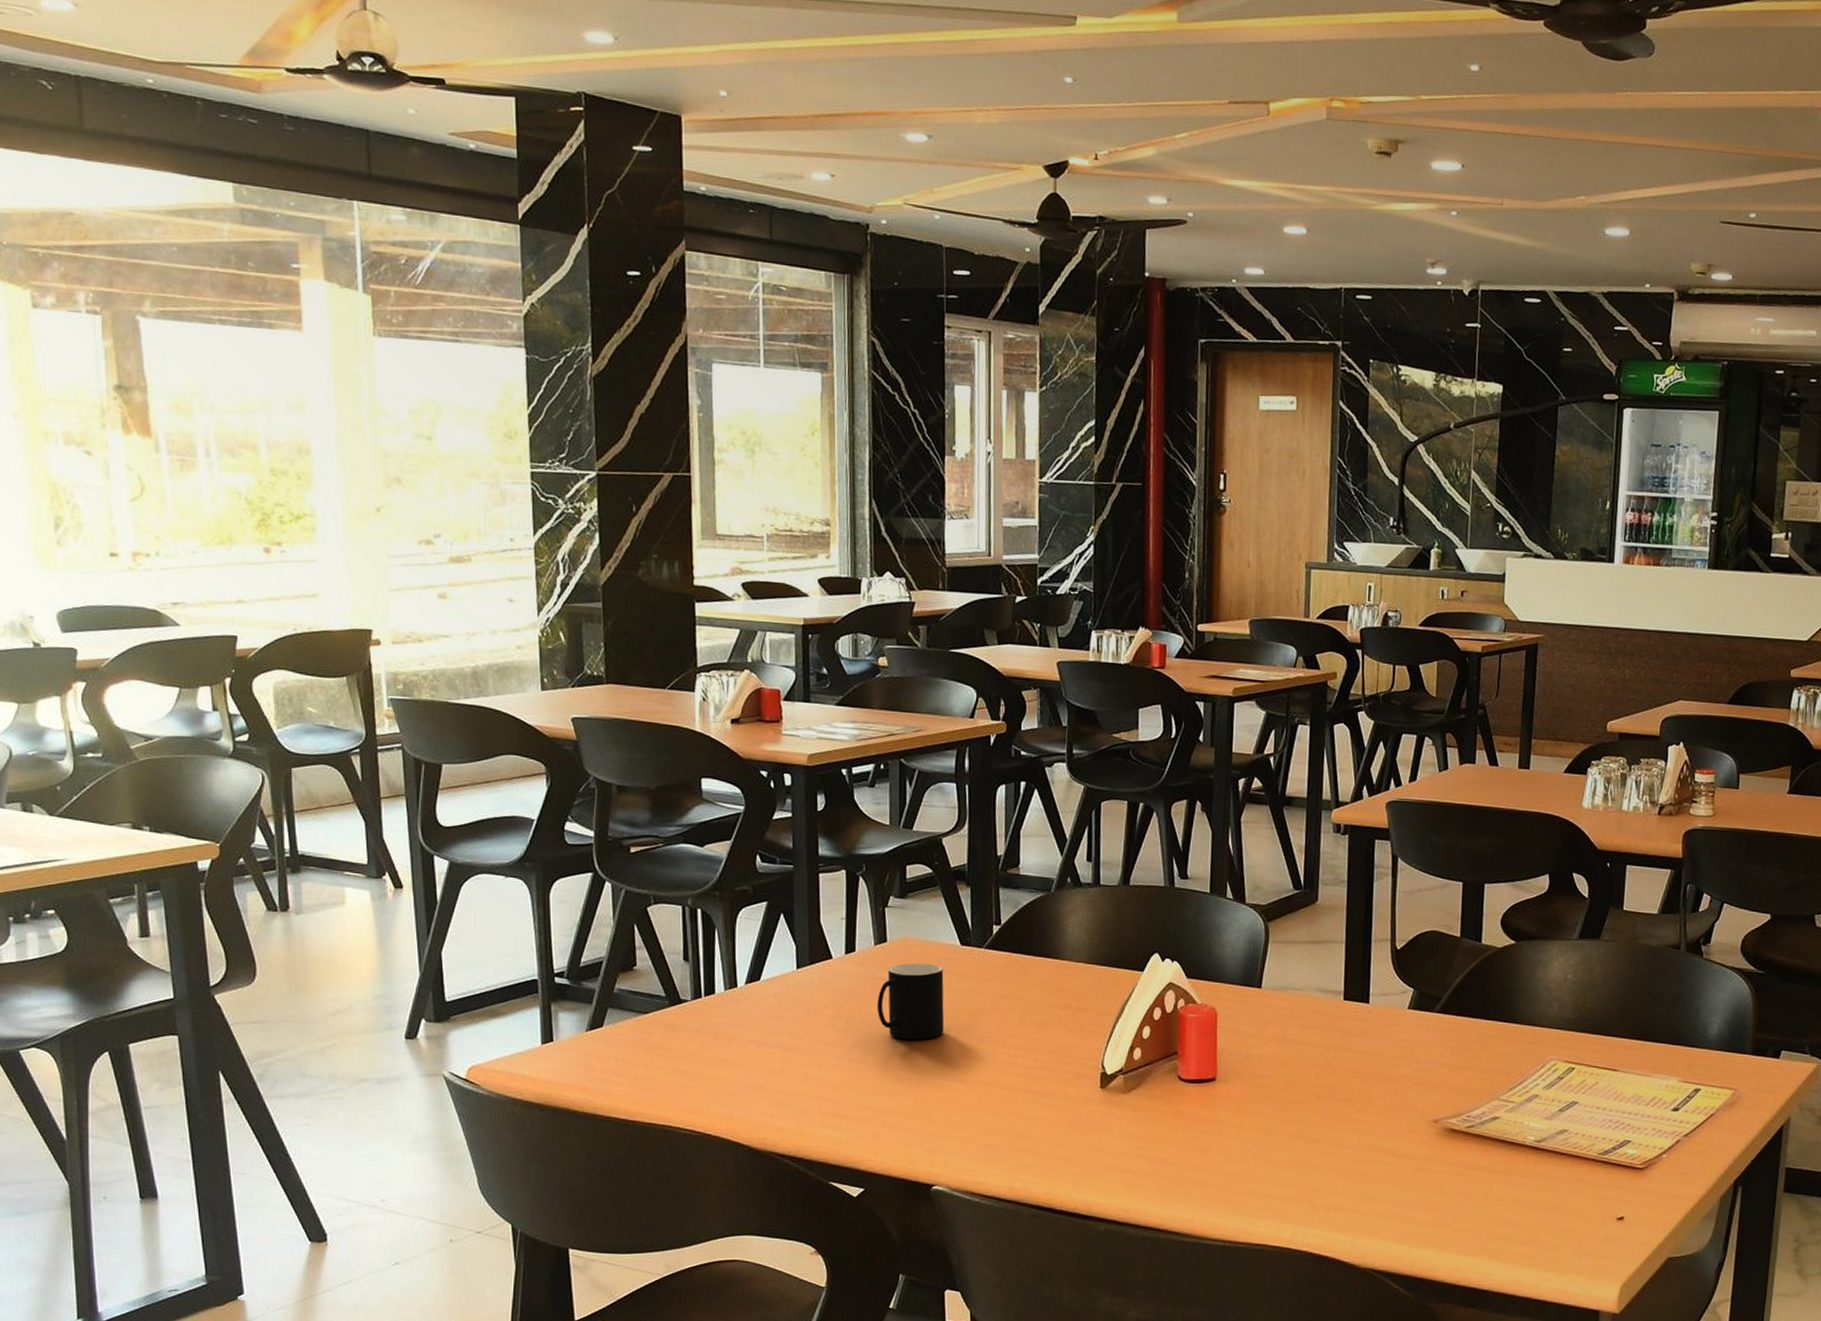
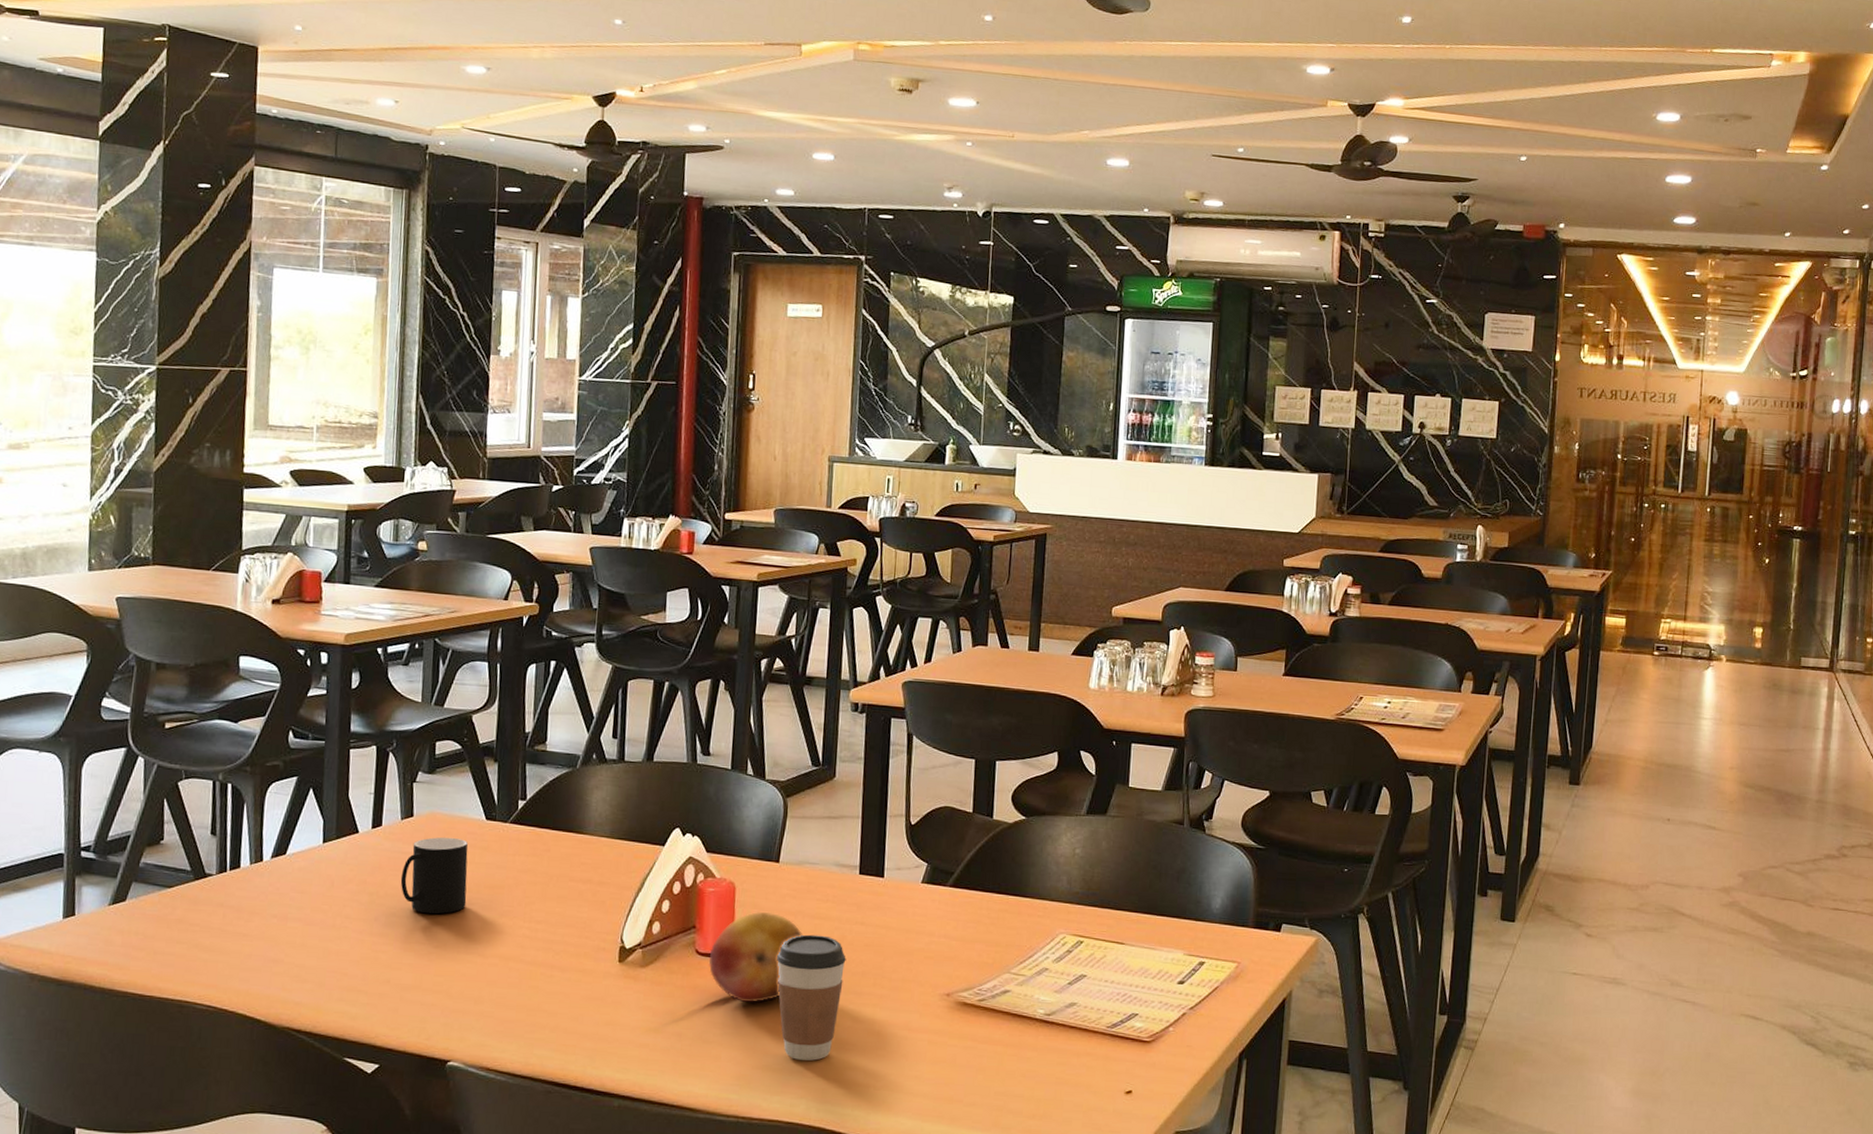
fruit: none [1191,1038,1287,1128] -> present [708,912,803,1002]
coffee cup: none [1260,1060,1332,1186] -> present [776,934,846,1061]

